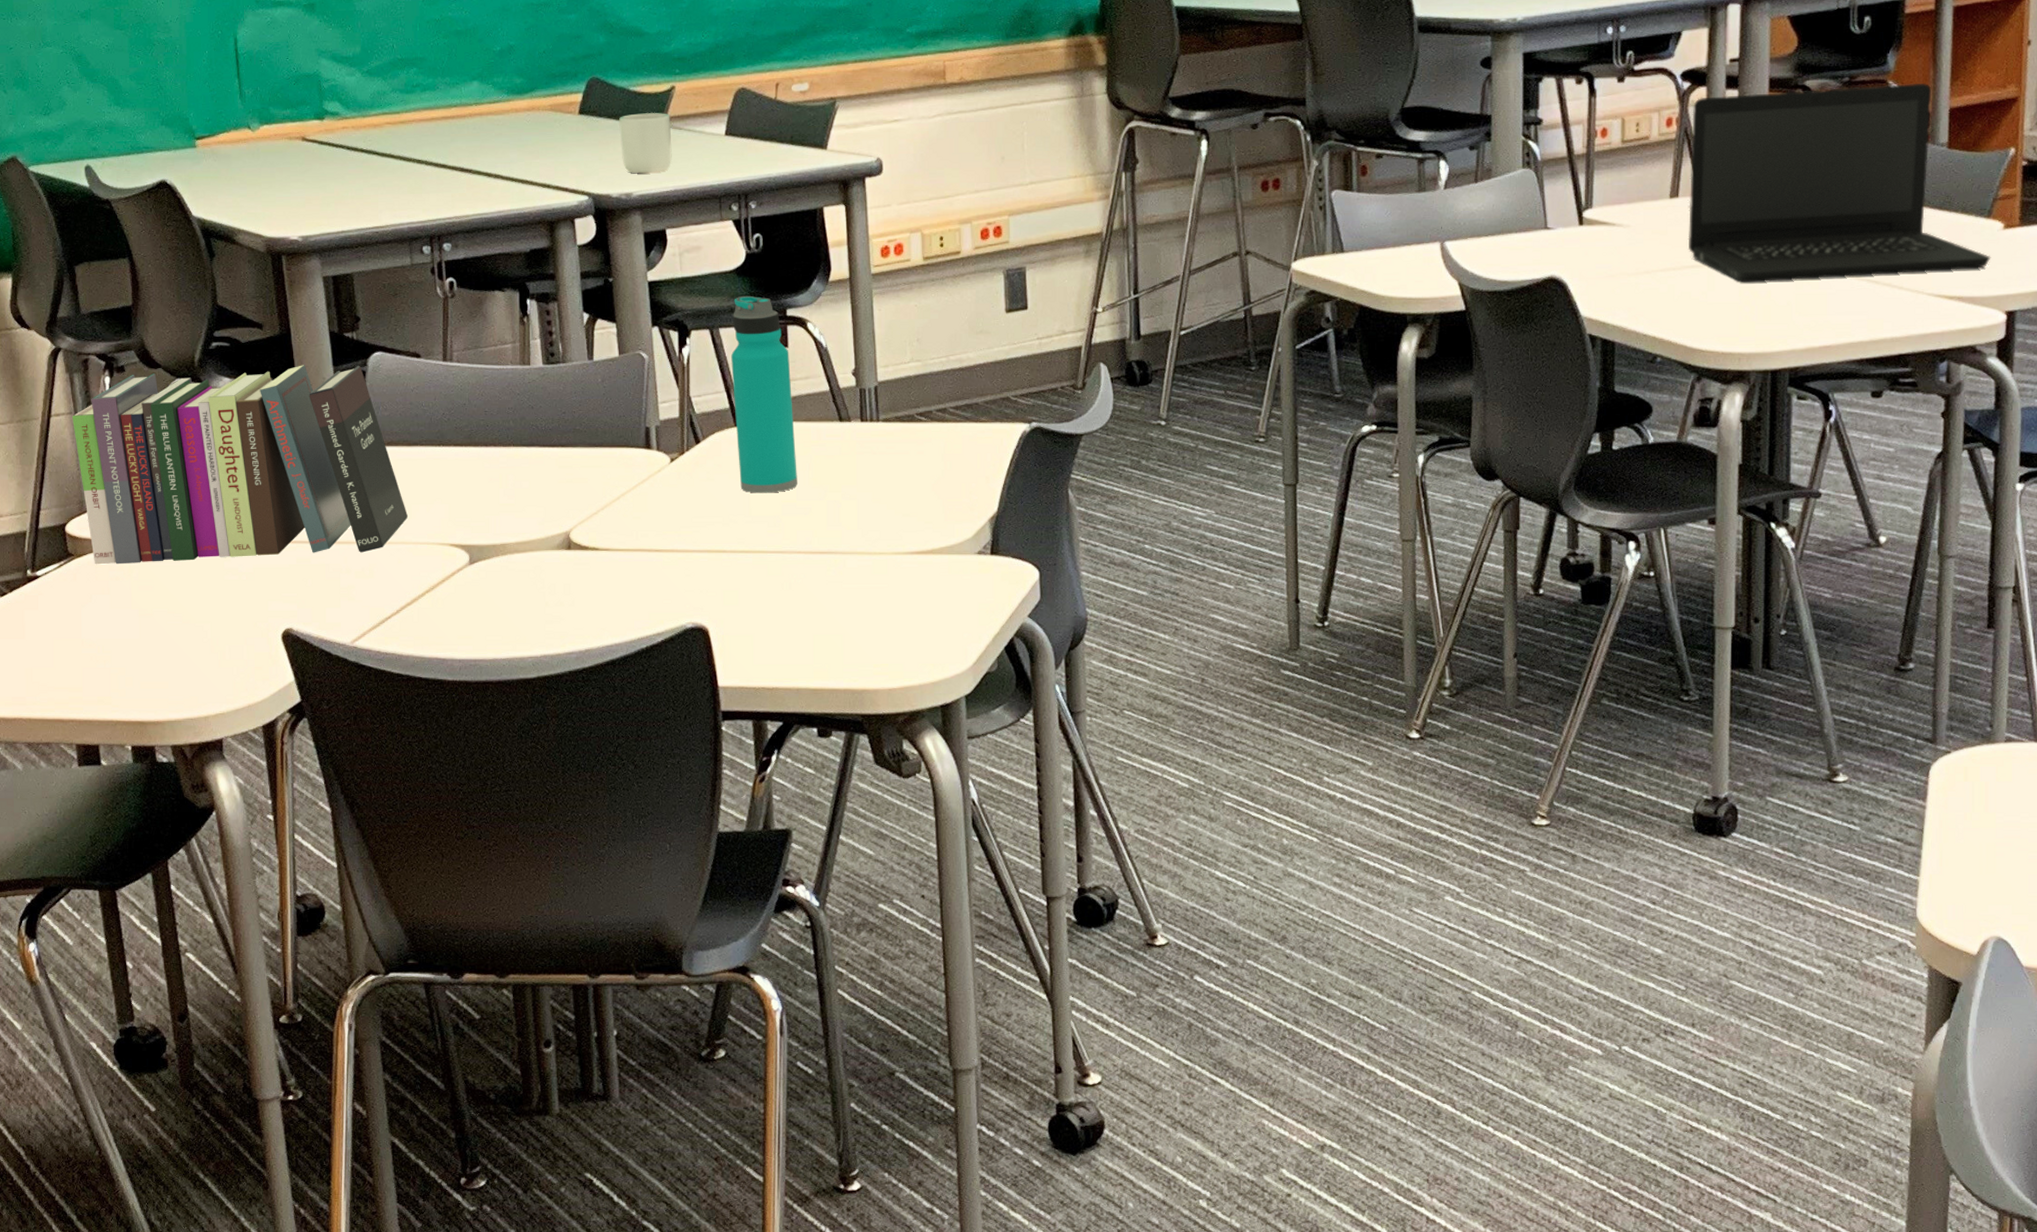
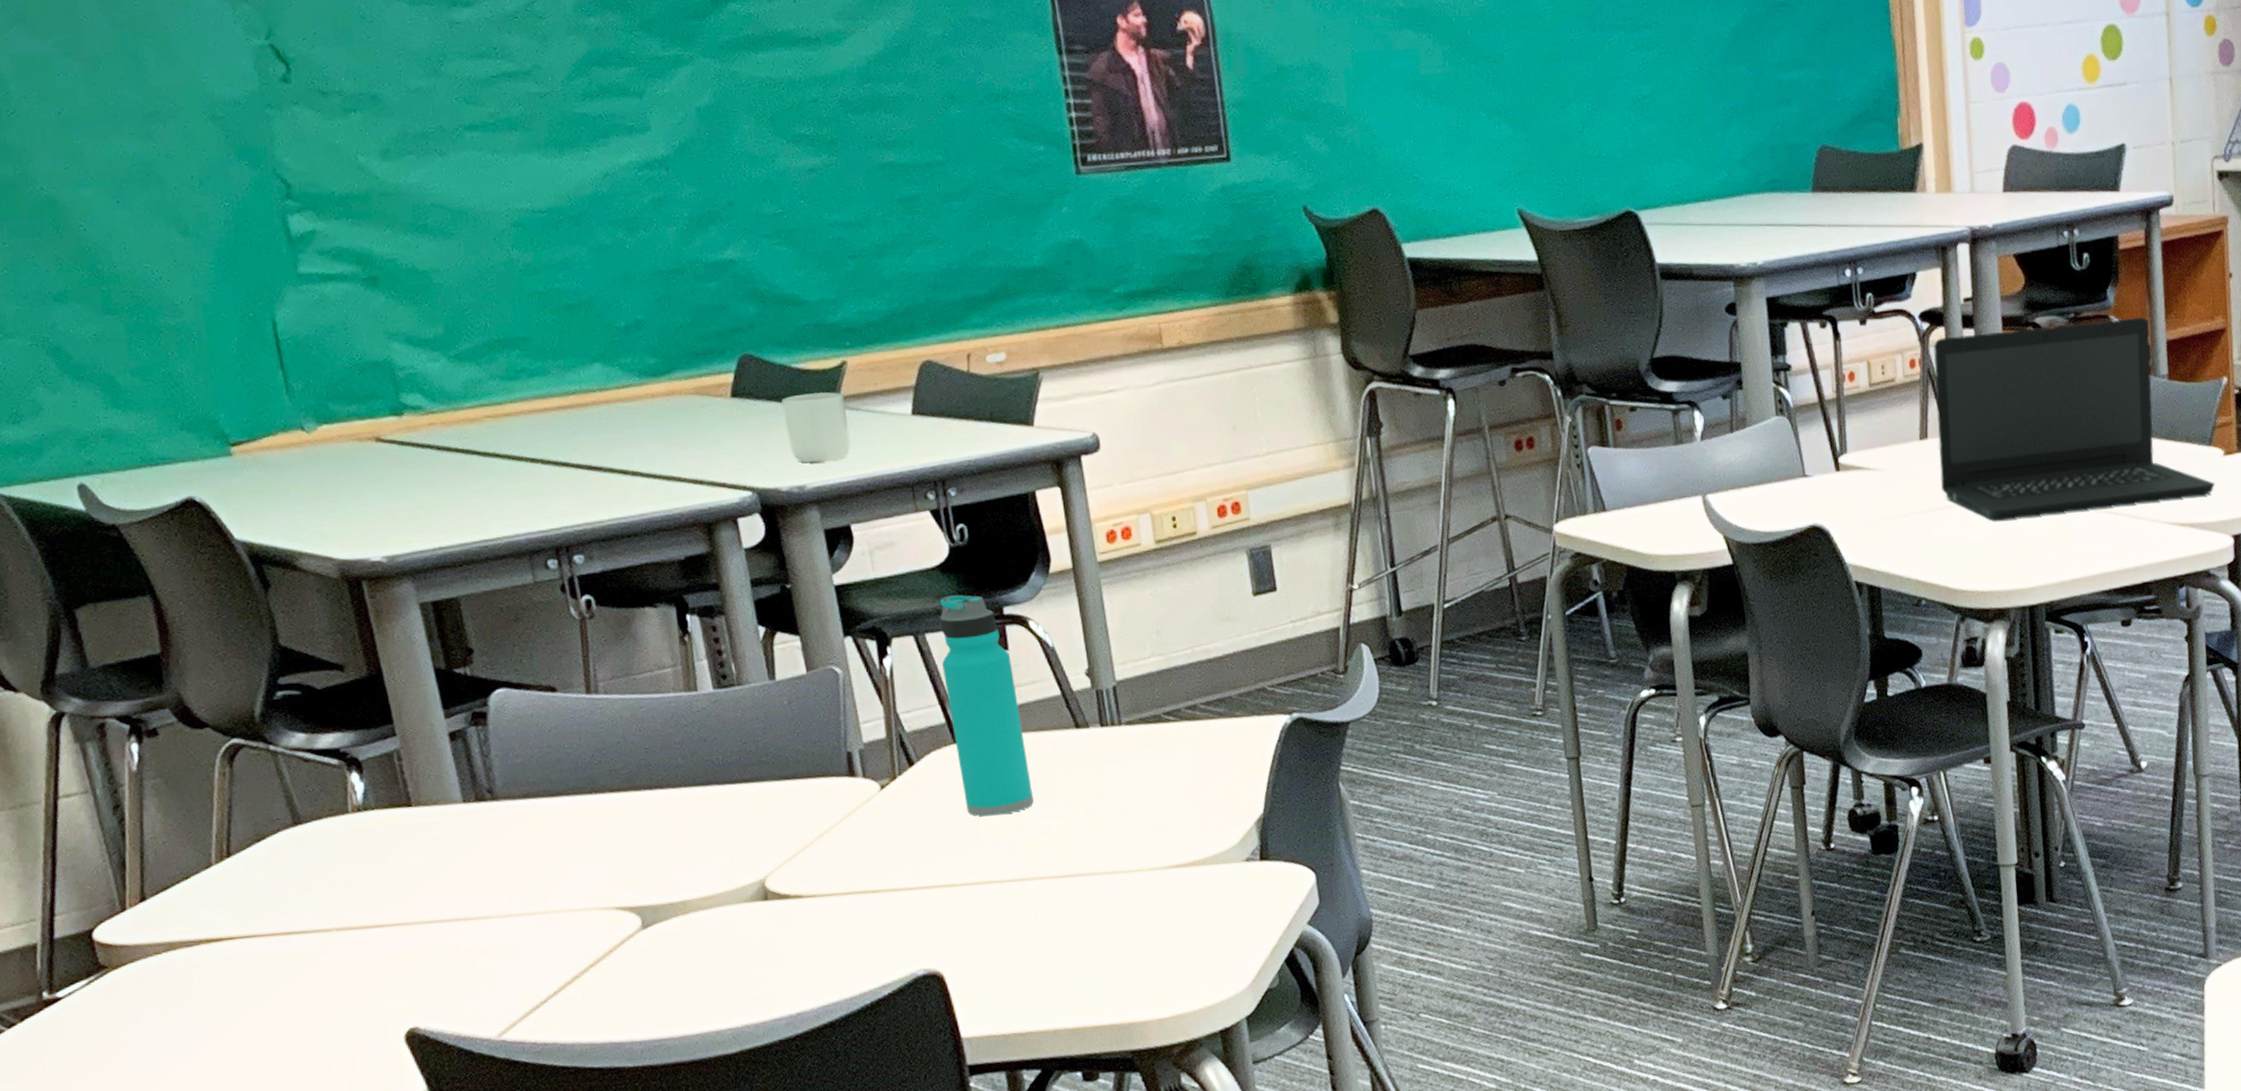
books: present [72,365,408,565] -> none [89,706,558,976]

